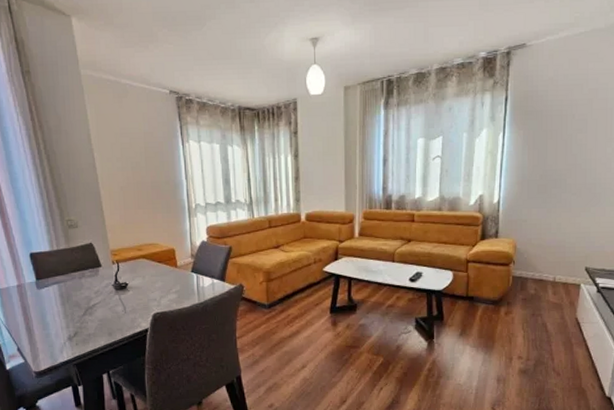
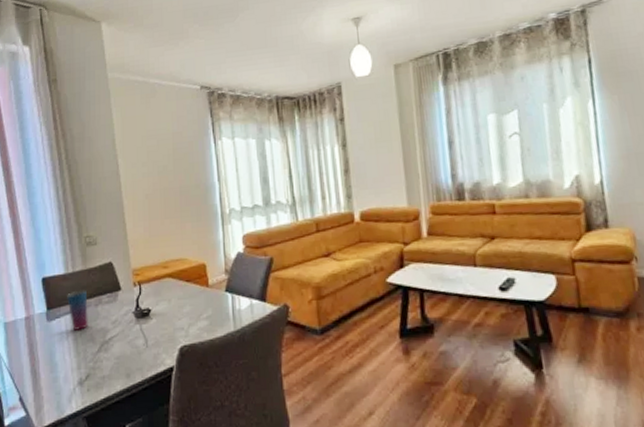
cup: none [53,265,75,297] -> present [67,290,89,330]

